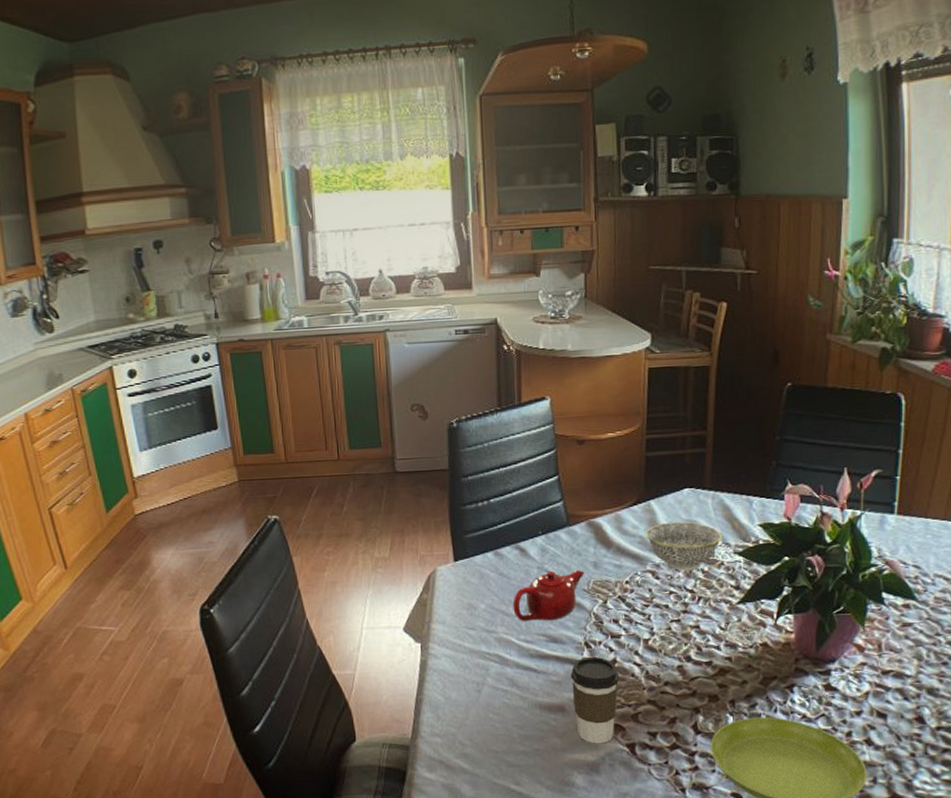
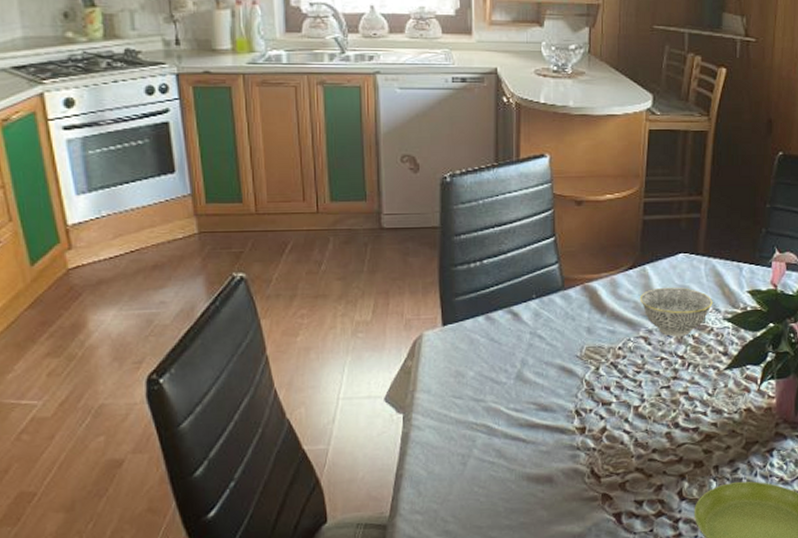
teapot: present [513,570,585,621] -> none [503,335,578,389]
coffee cup: present [570,656,620,744] -> none [560,424,609,515]

